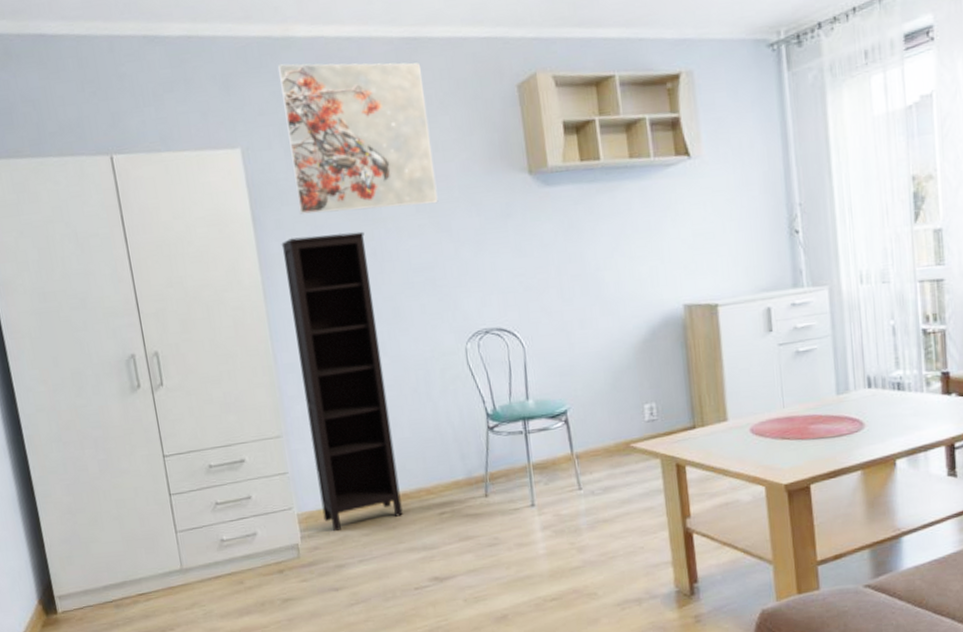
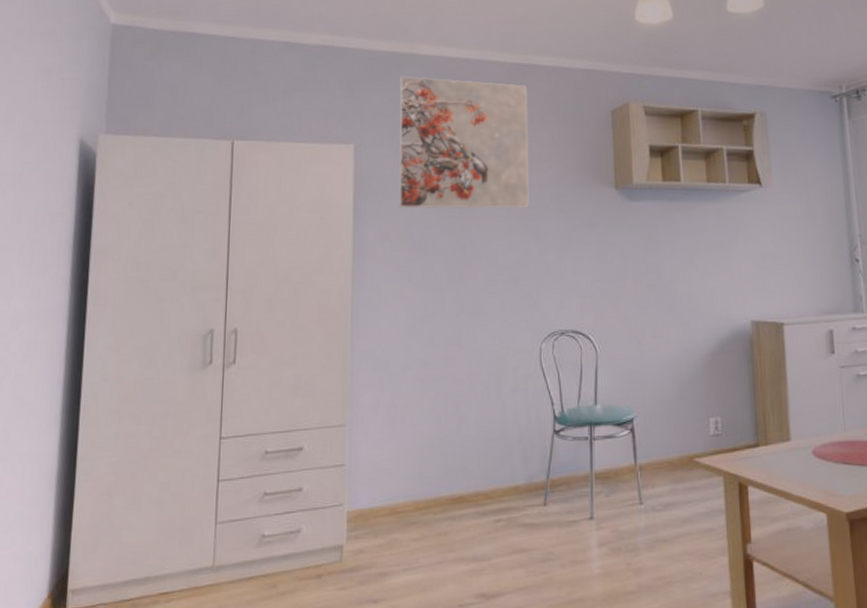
bookcase: present [281,231,403,532] -> none [374,228,457,534]

